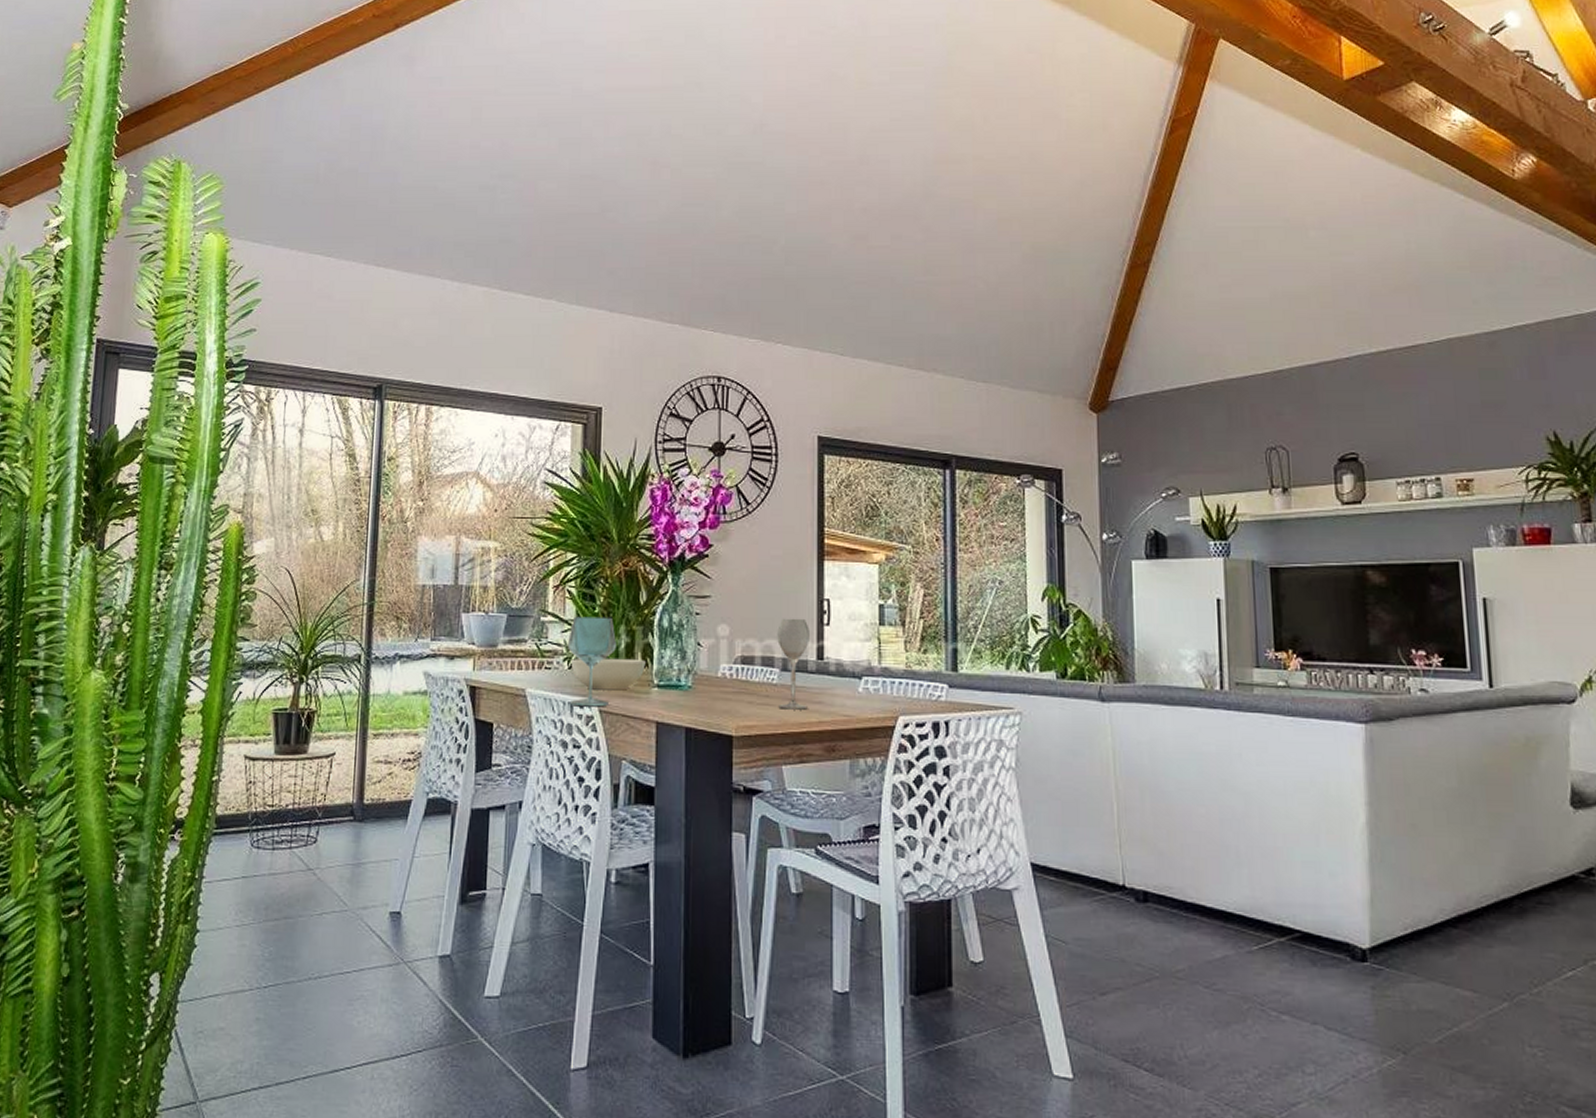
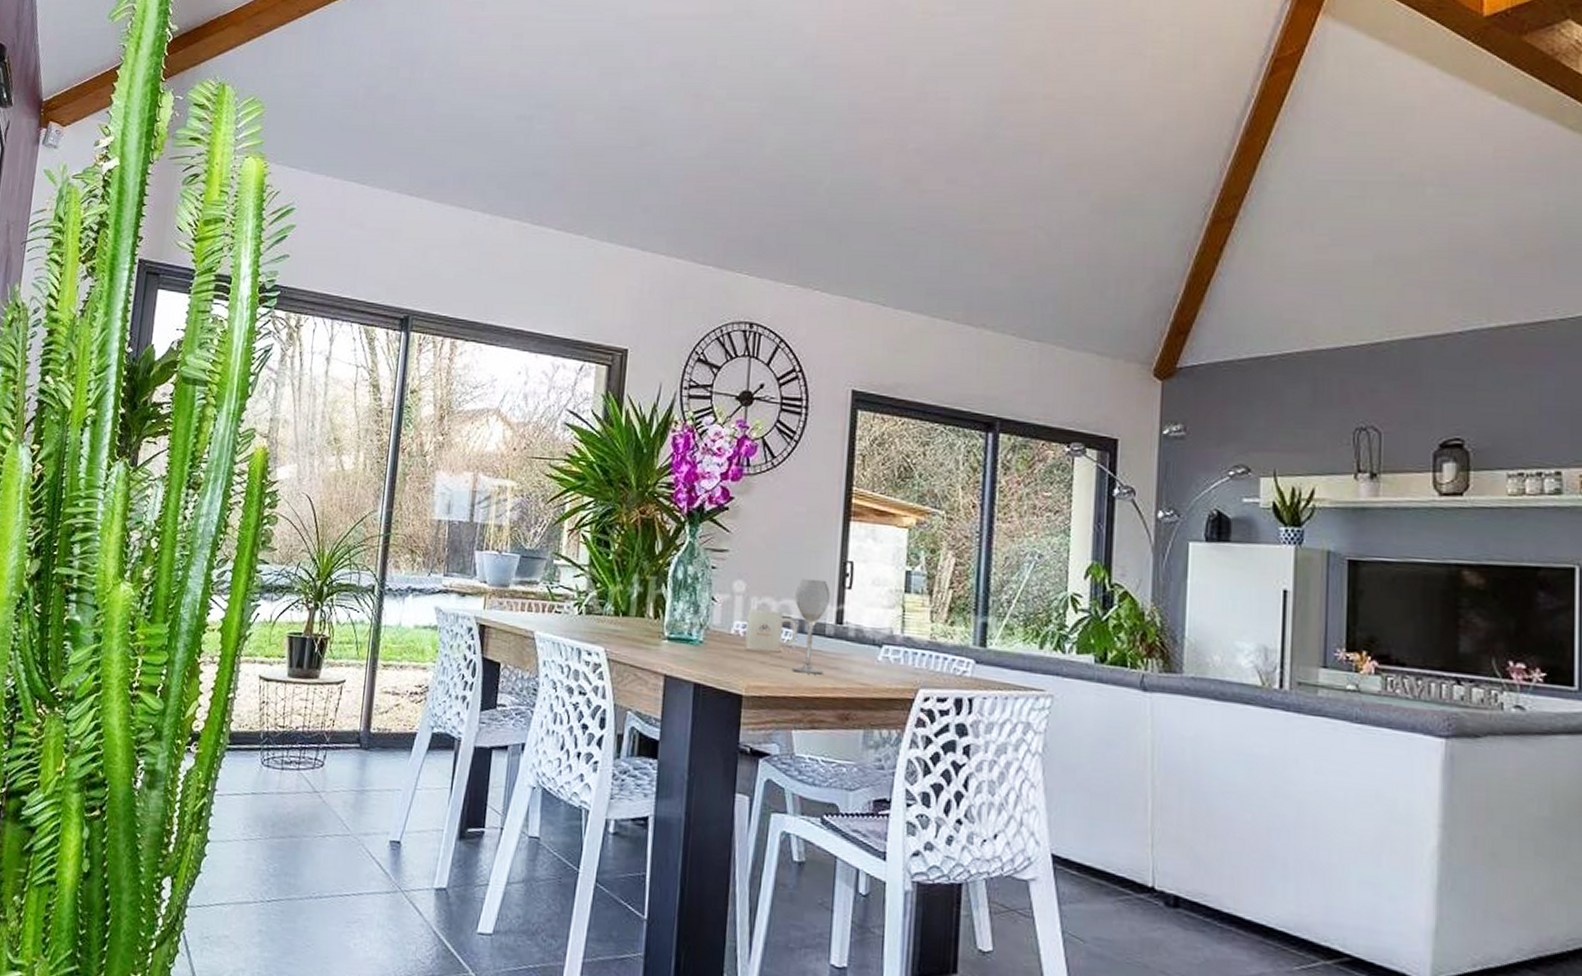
wine glass: present [567,616,616,707] -> none [578,561,629,655]
bowl: present [570,658,646,691] -> none [581,604,658,641]
mug: none [732,651,782,693] -> present [745,608,798,654]

